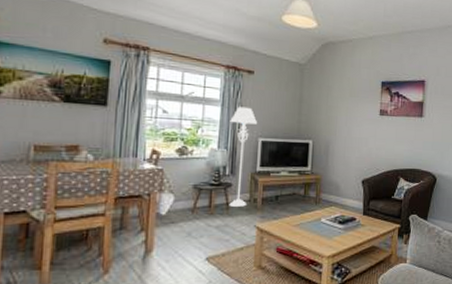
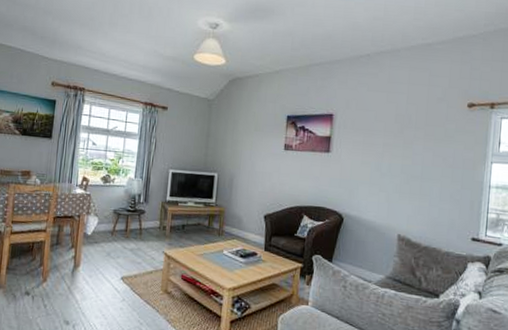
floor lamp: present [229,106,257,207] -> none [142,140,169,233]

